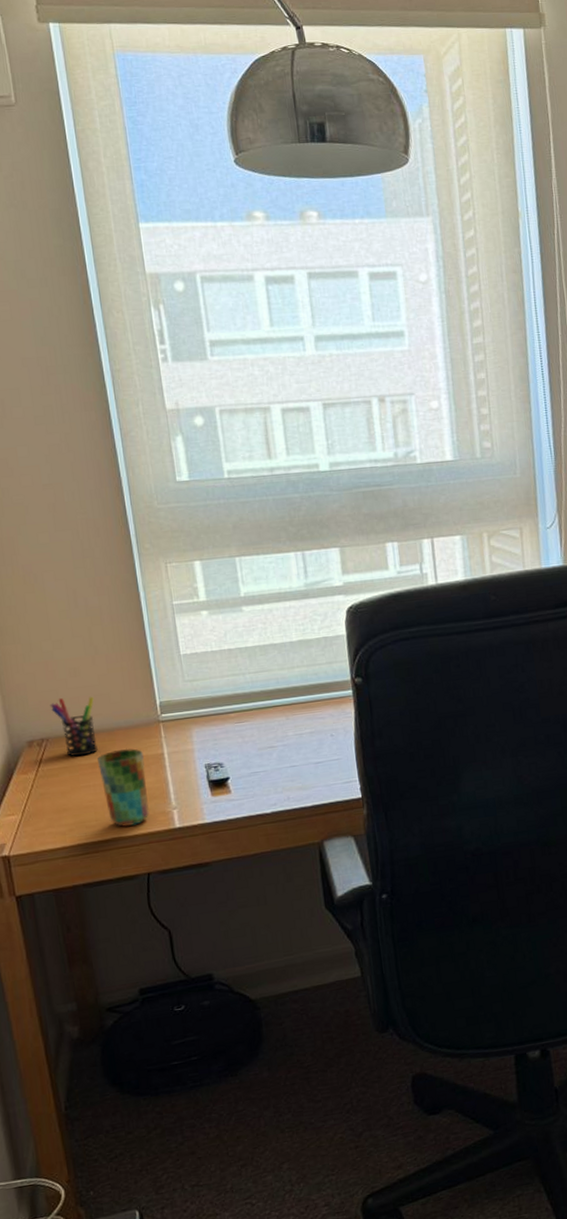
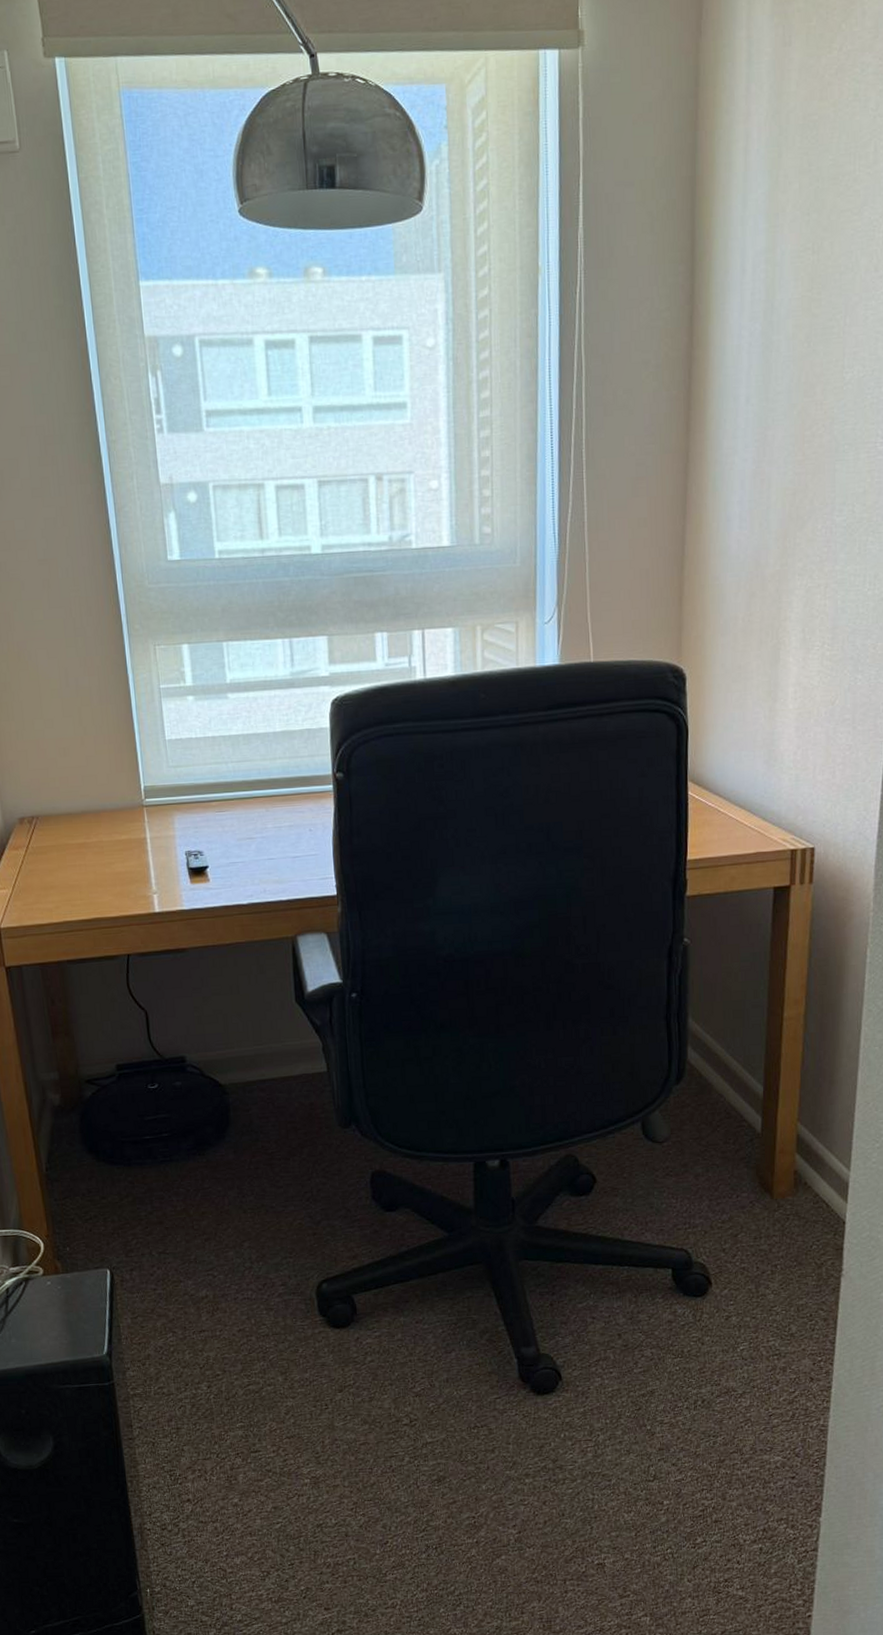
pen holder: present [49,696,98,757] -> none [40,777,84,836]
cup: present [97,748,149,827] -> none [84,830,131,908]

